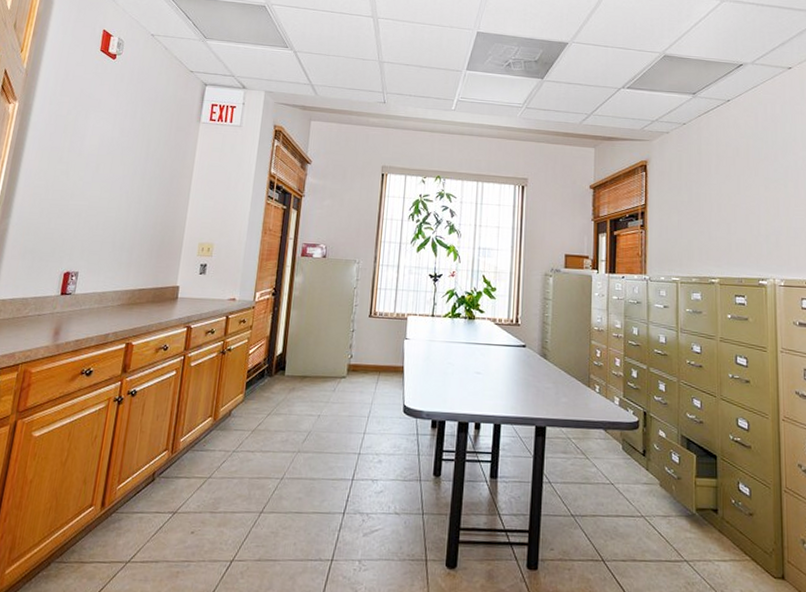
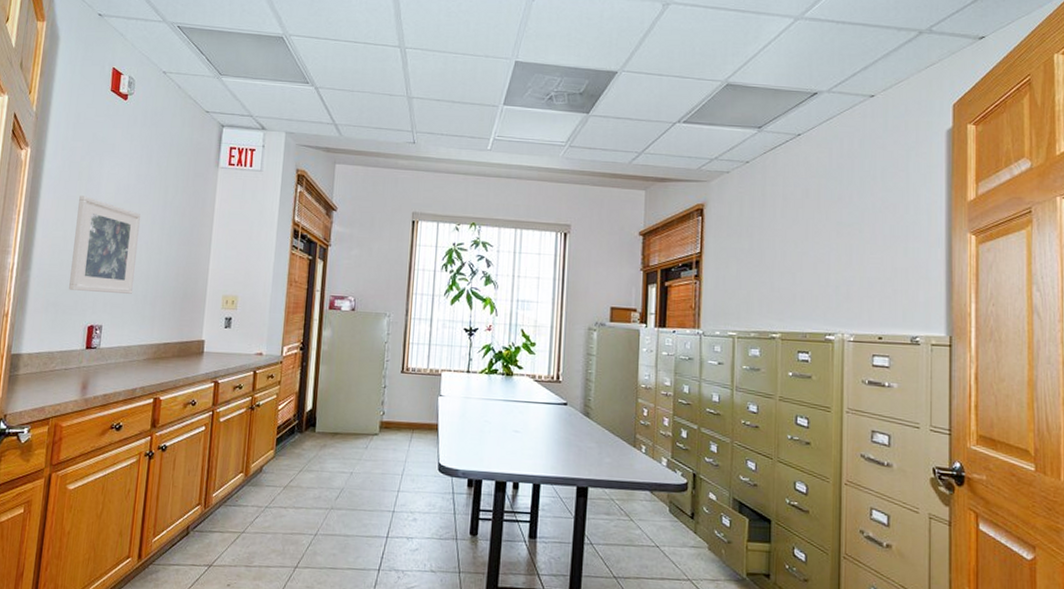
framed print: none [47,147,123,241] -> present [69,196,142,294]

